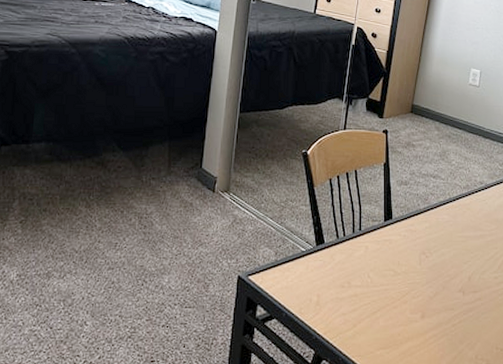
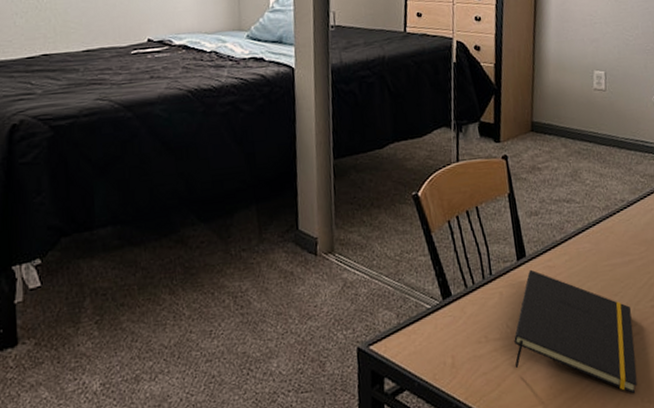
notepad: none [370,230,477,351] -> present [514,269,638,394]

